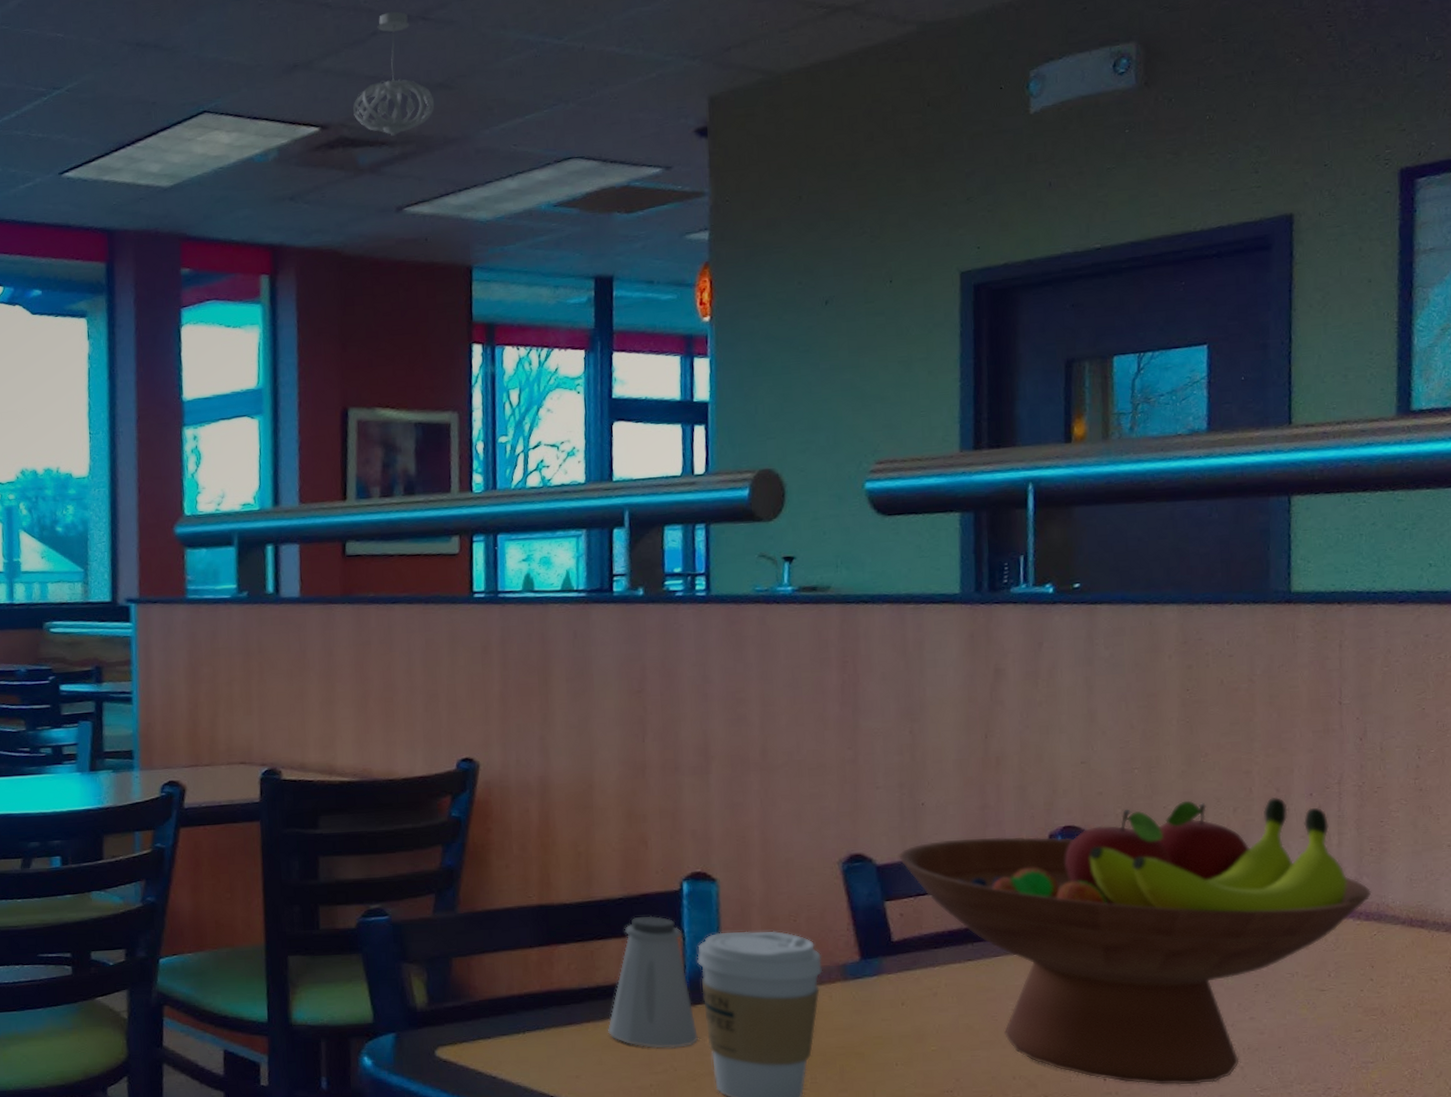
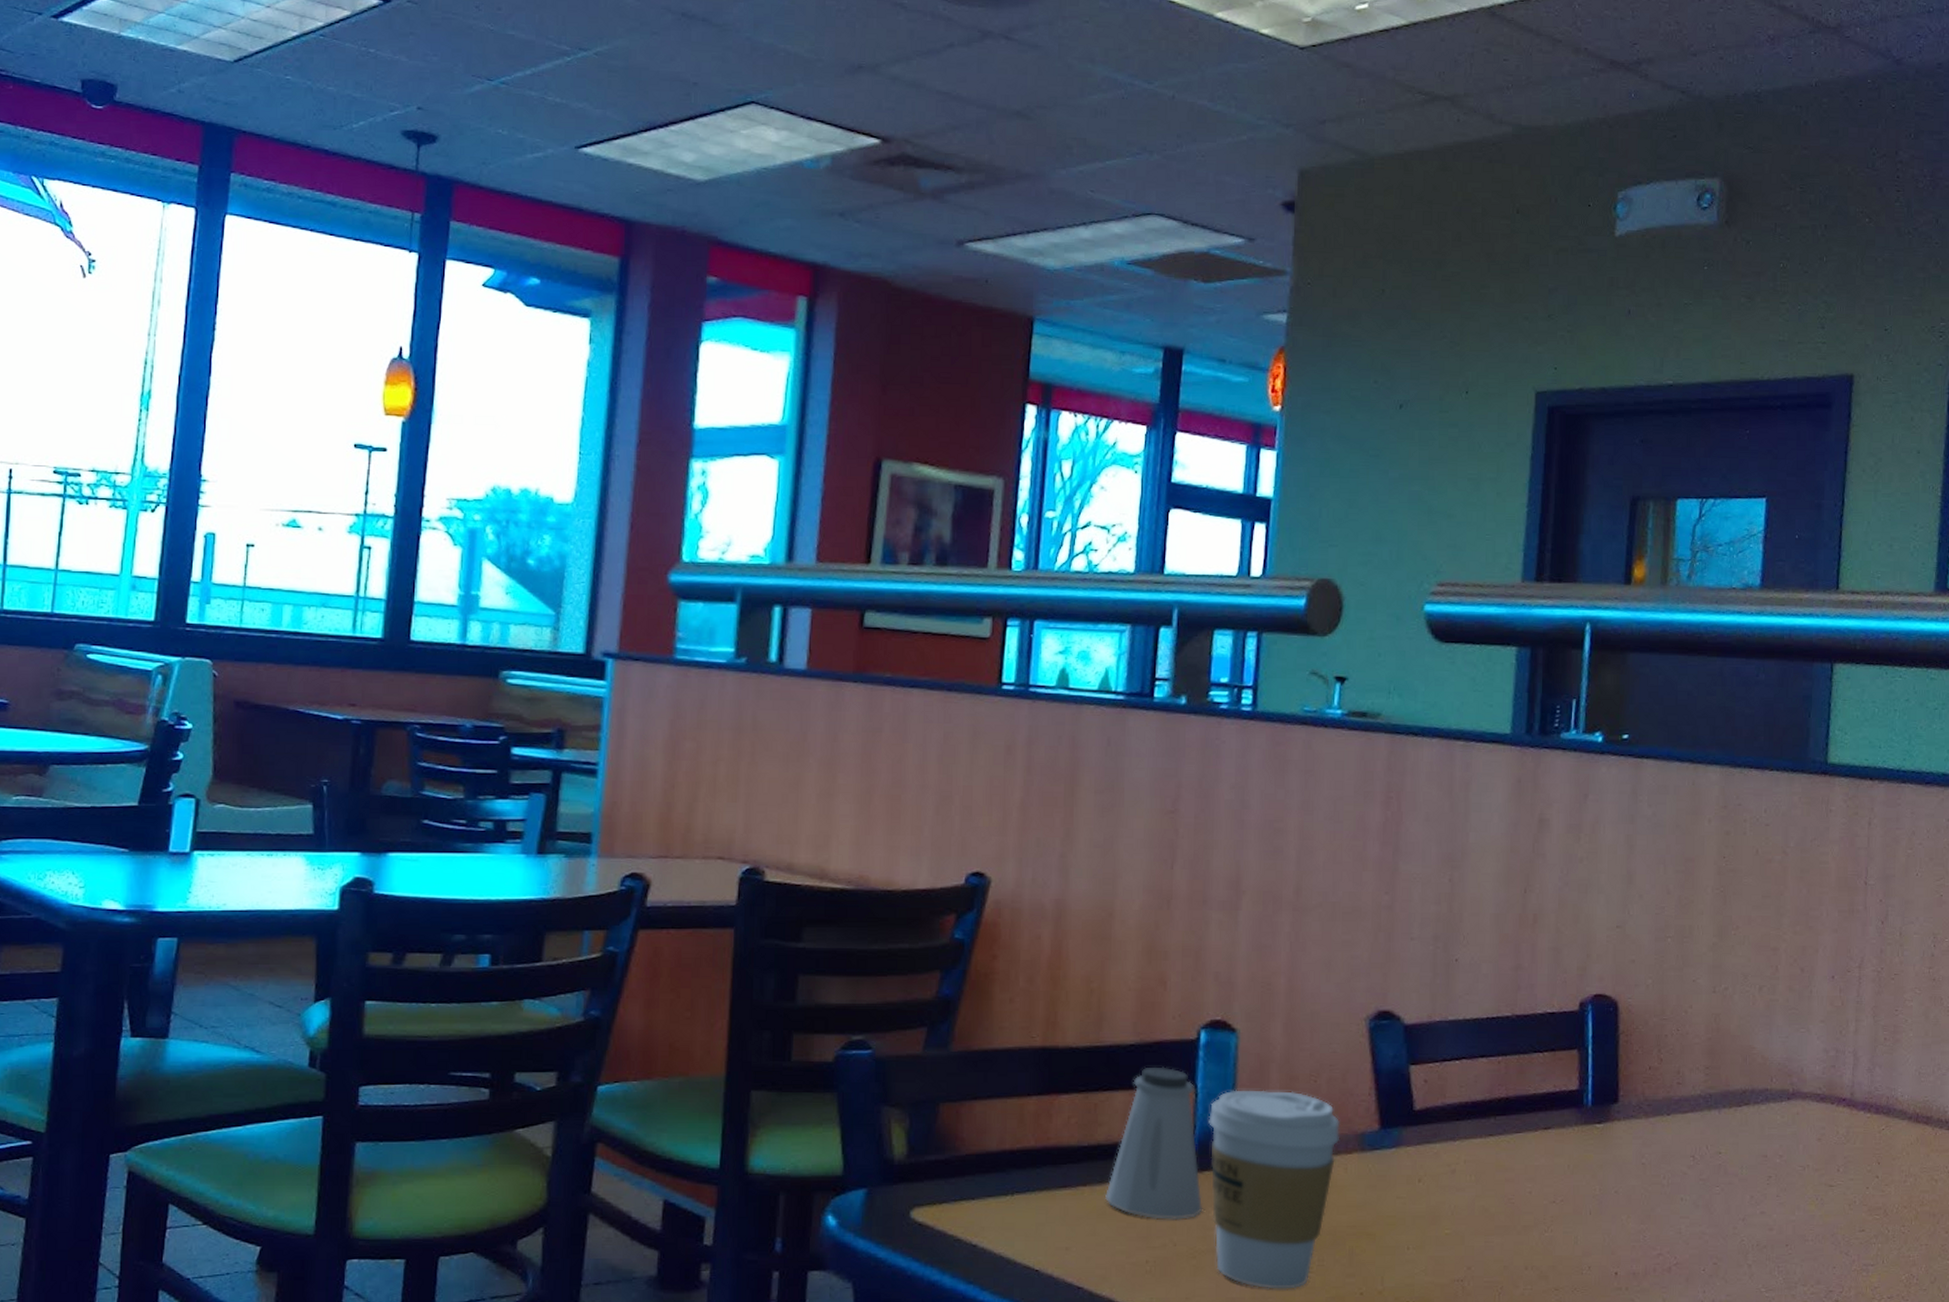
pendant light: present [352,11,435,136] -> none [919,24,1010,161]
fruit bowl: present [898,796,1372,1085] -> none [1428,975,1883,1282]

